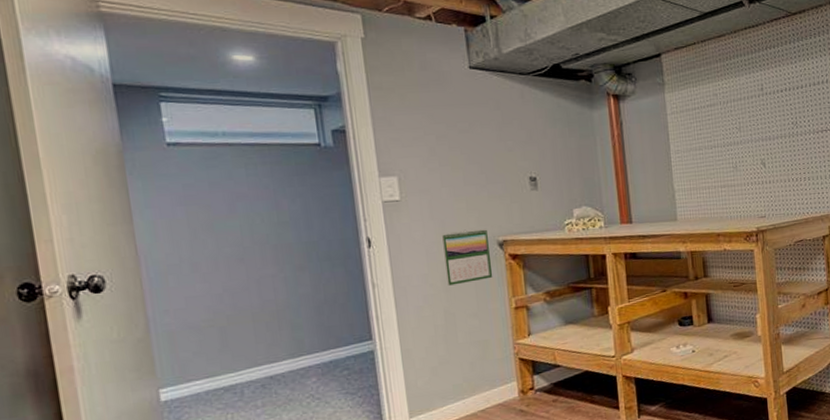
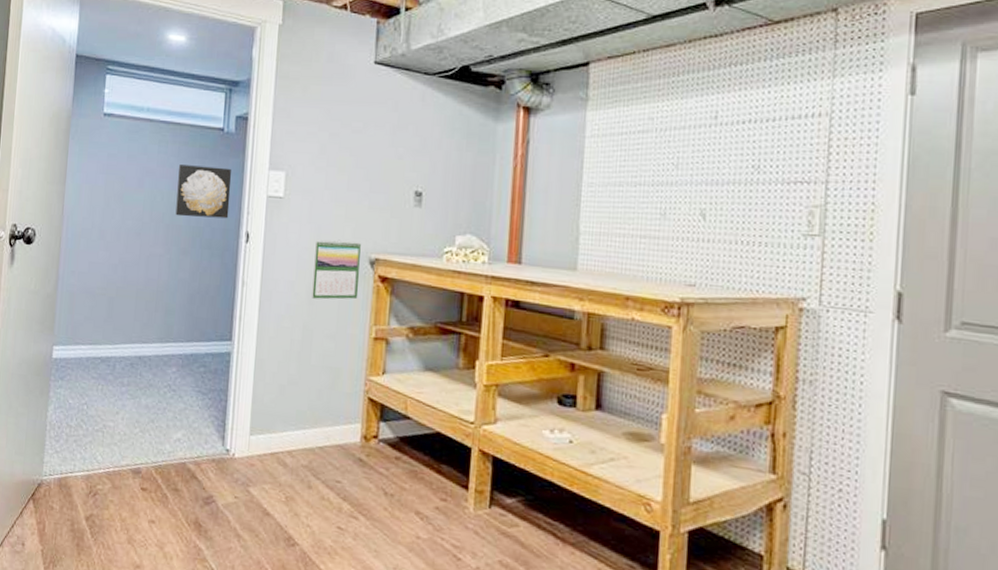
wall art: none [275,181,344,235] -> present [175,165,232,219]

